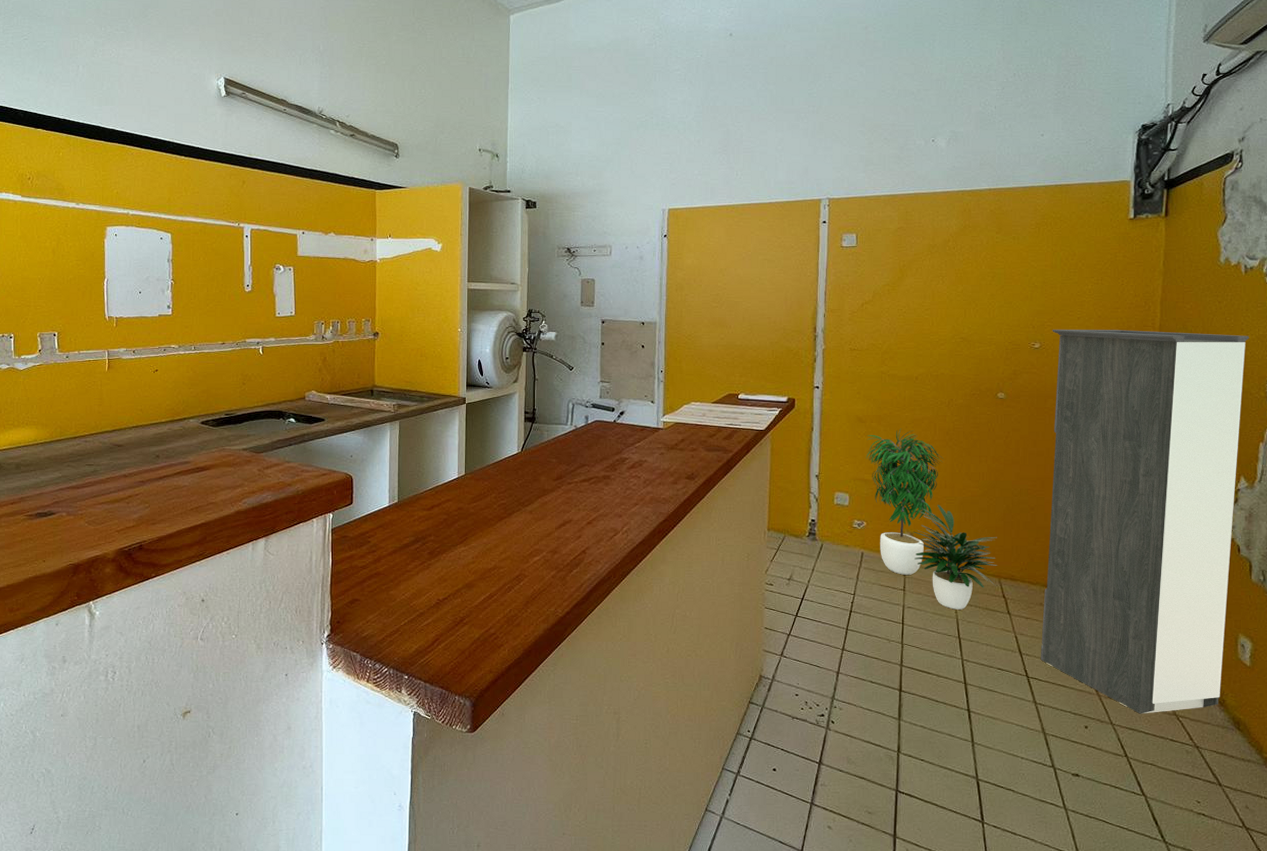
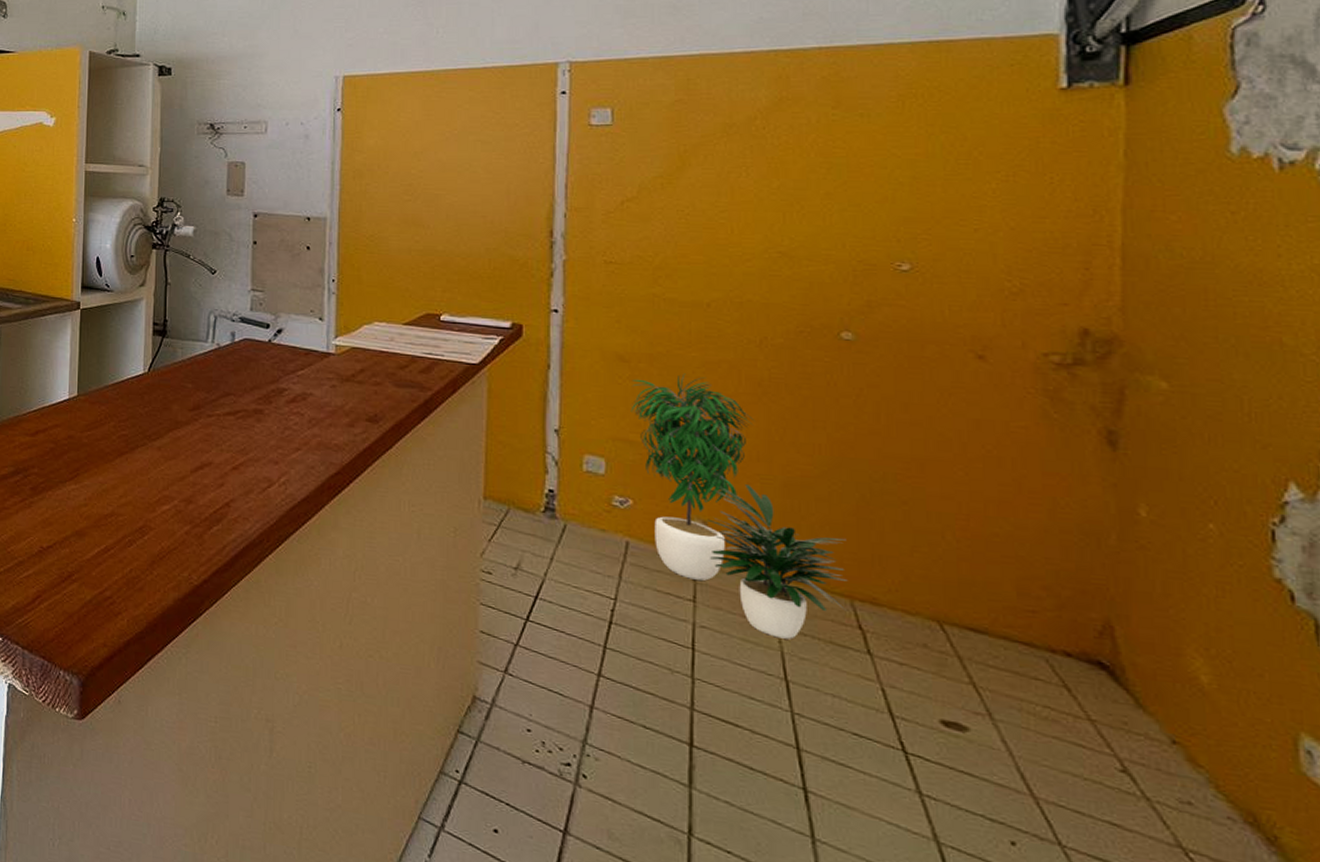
storage cabinet: present [1040,330,1250,714] -> none [926,245,1295,844]

